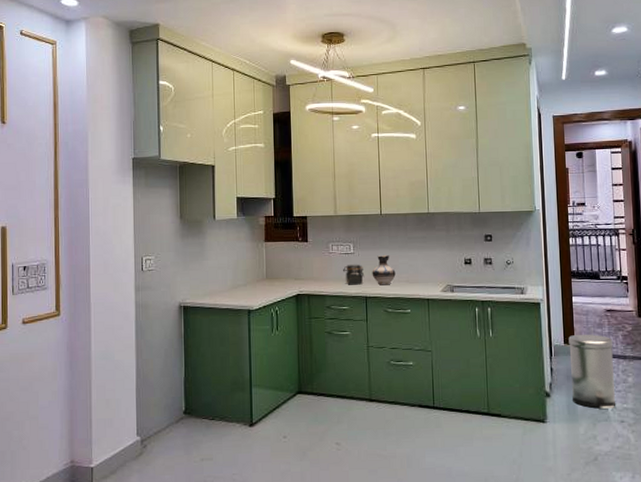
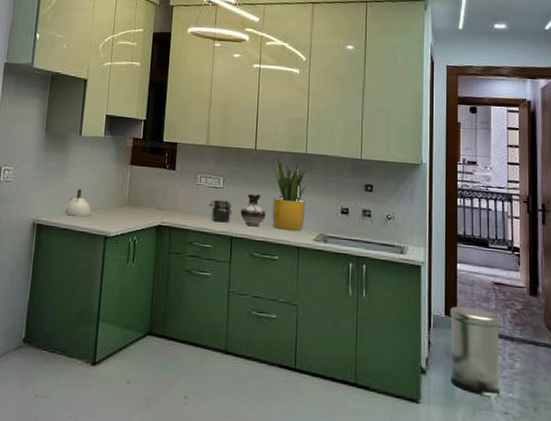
kettle: none [206,269,234,295] -> present [63,188,92,217]
planter: none [398,220,435,286] -> present [272,158,311,232]

